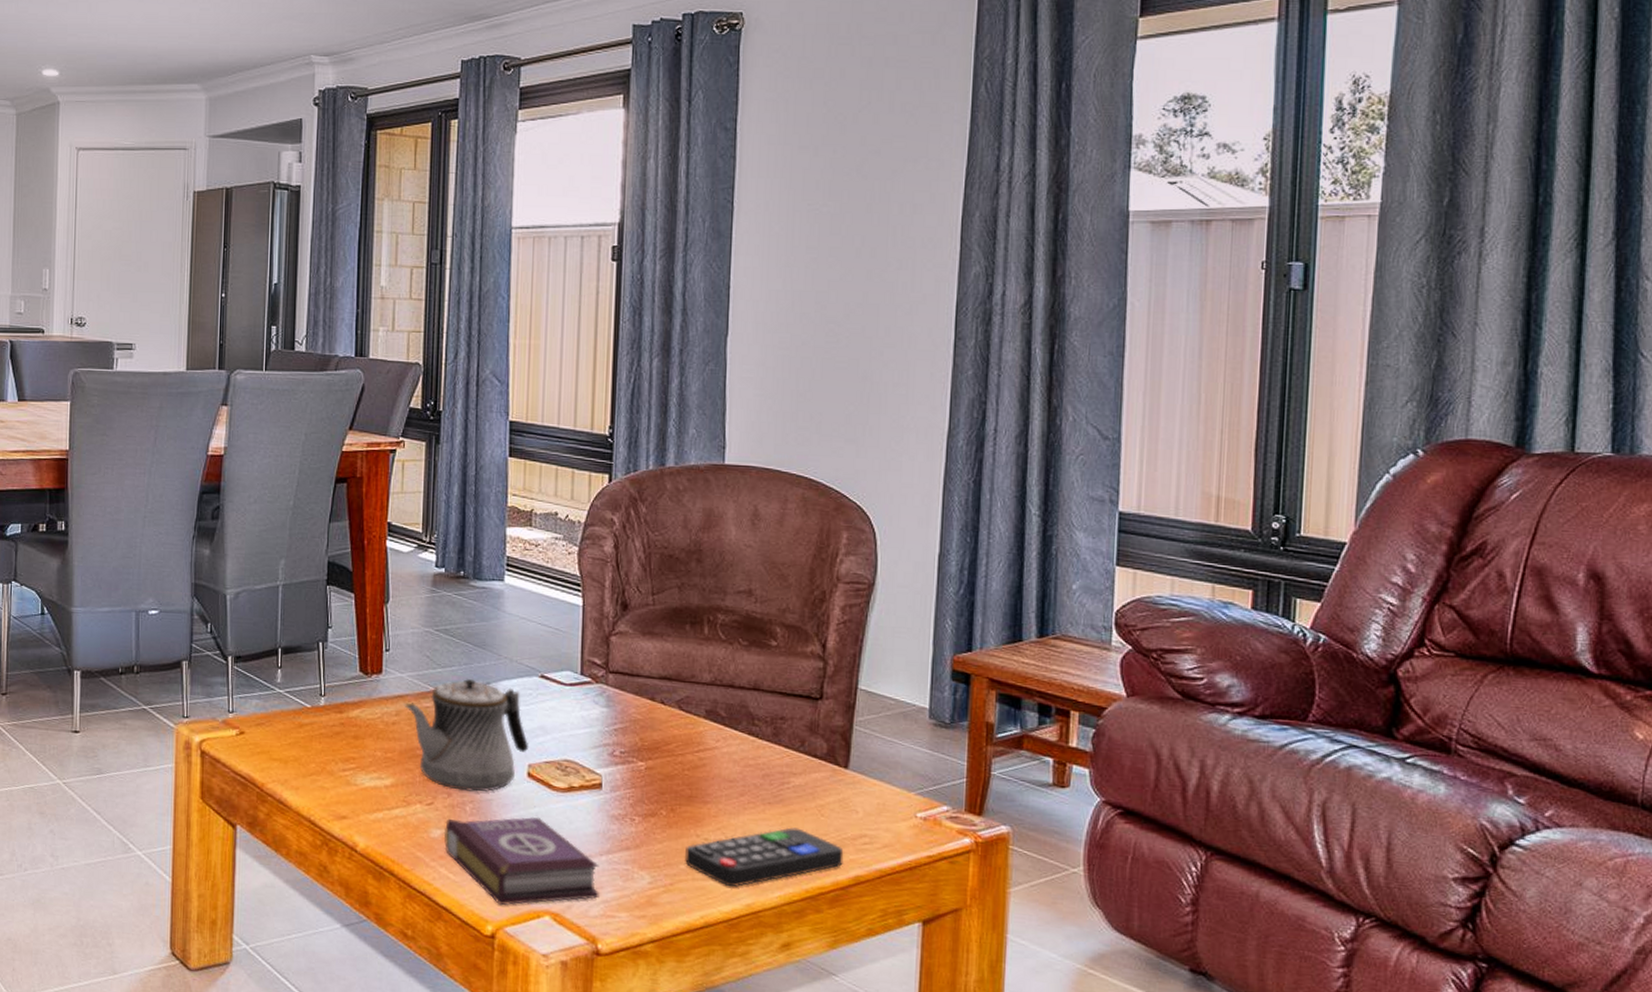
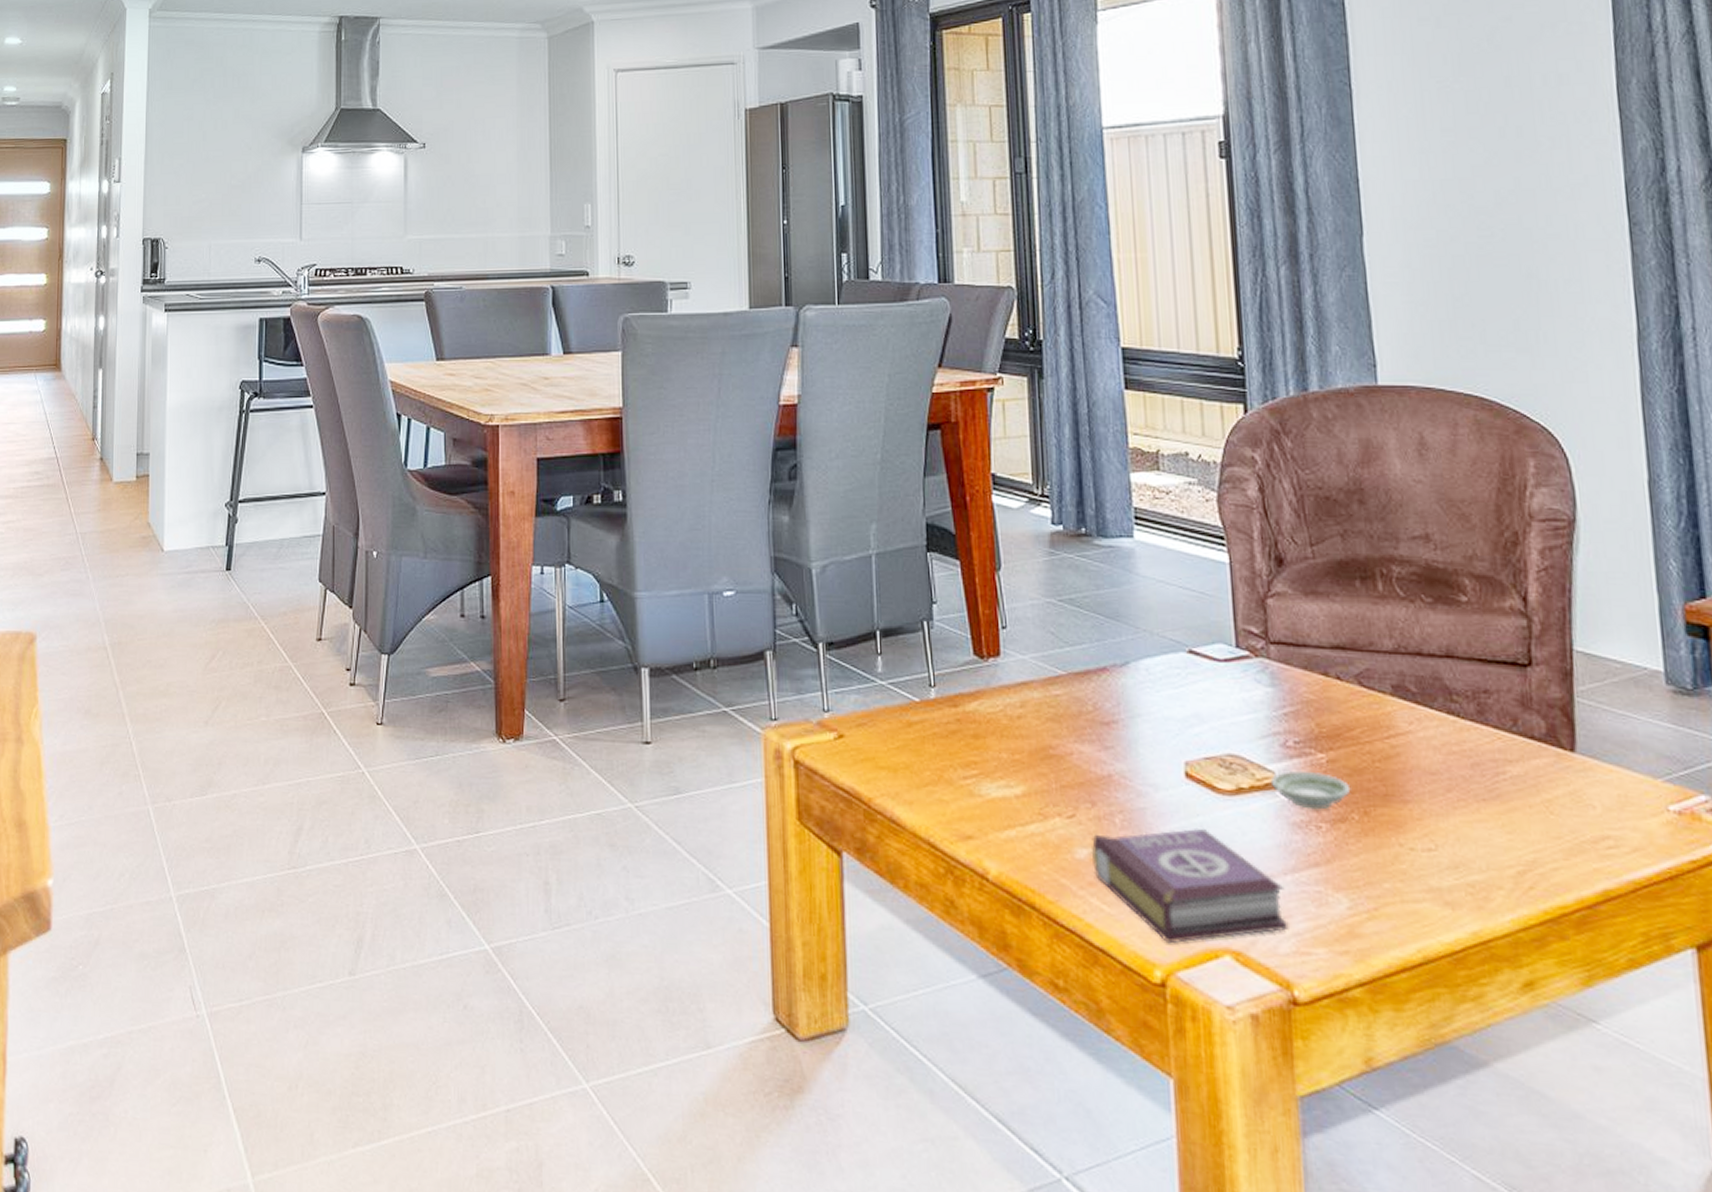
teapot: present [404,679,528,792] -> none [1029,659,1182,799]
saucer: none [597,774,663,806] -> present [1270,770,1351,810]
remote control: present [685,827,844,888] -> none [1388,830,1586,911]

